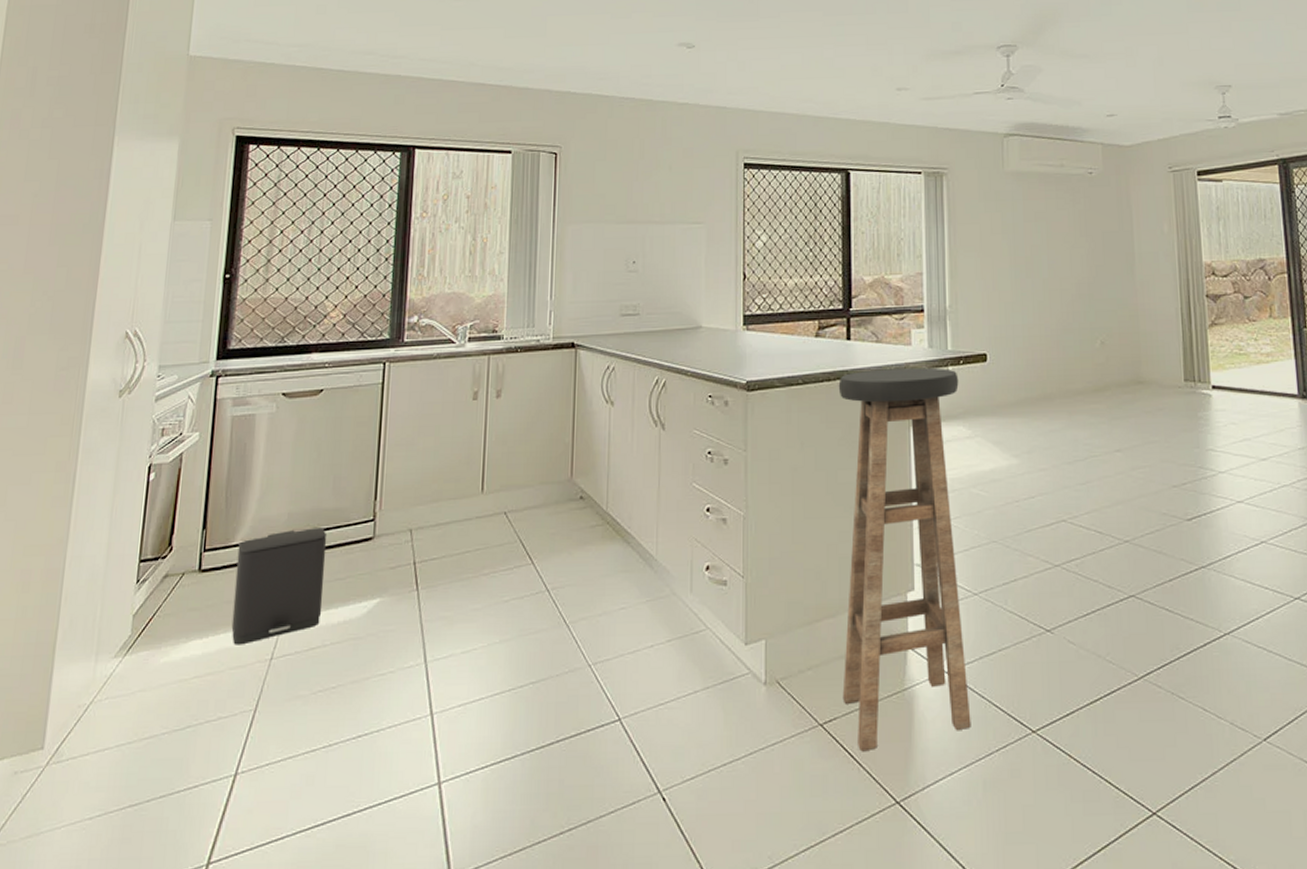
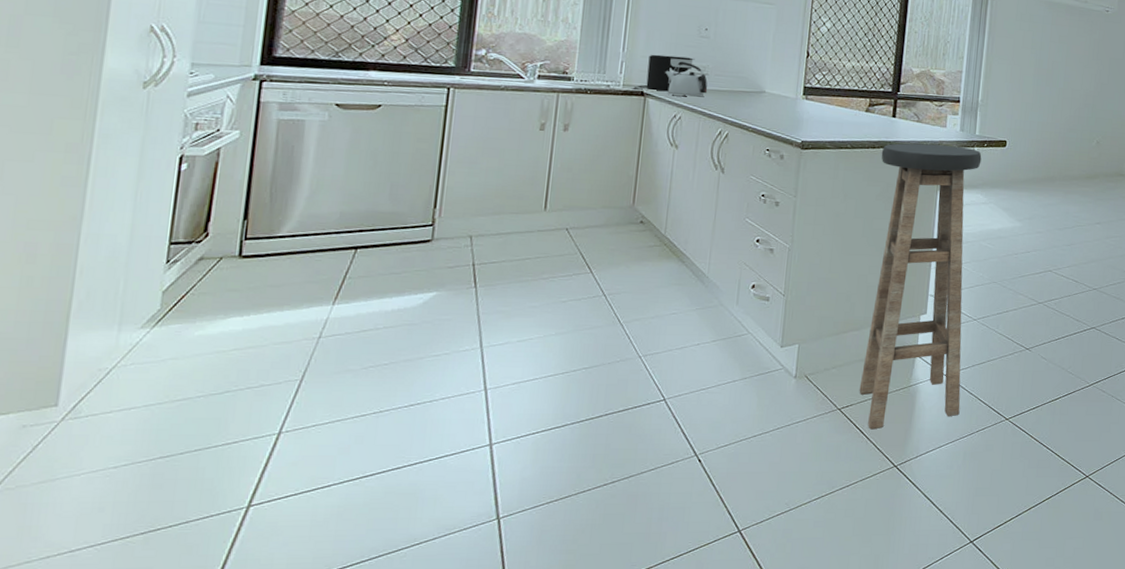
pedal bin: present [231,528,328,645] -> none [275,227,383,324]
coffee maker: none [561,297,625,343] -> present [630,54,695,92]
kettle: none [595,303,640,344] -> present [665,61,708,97]

